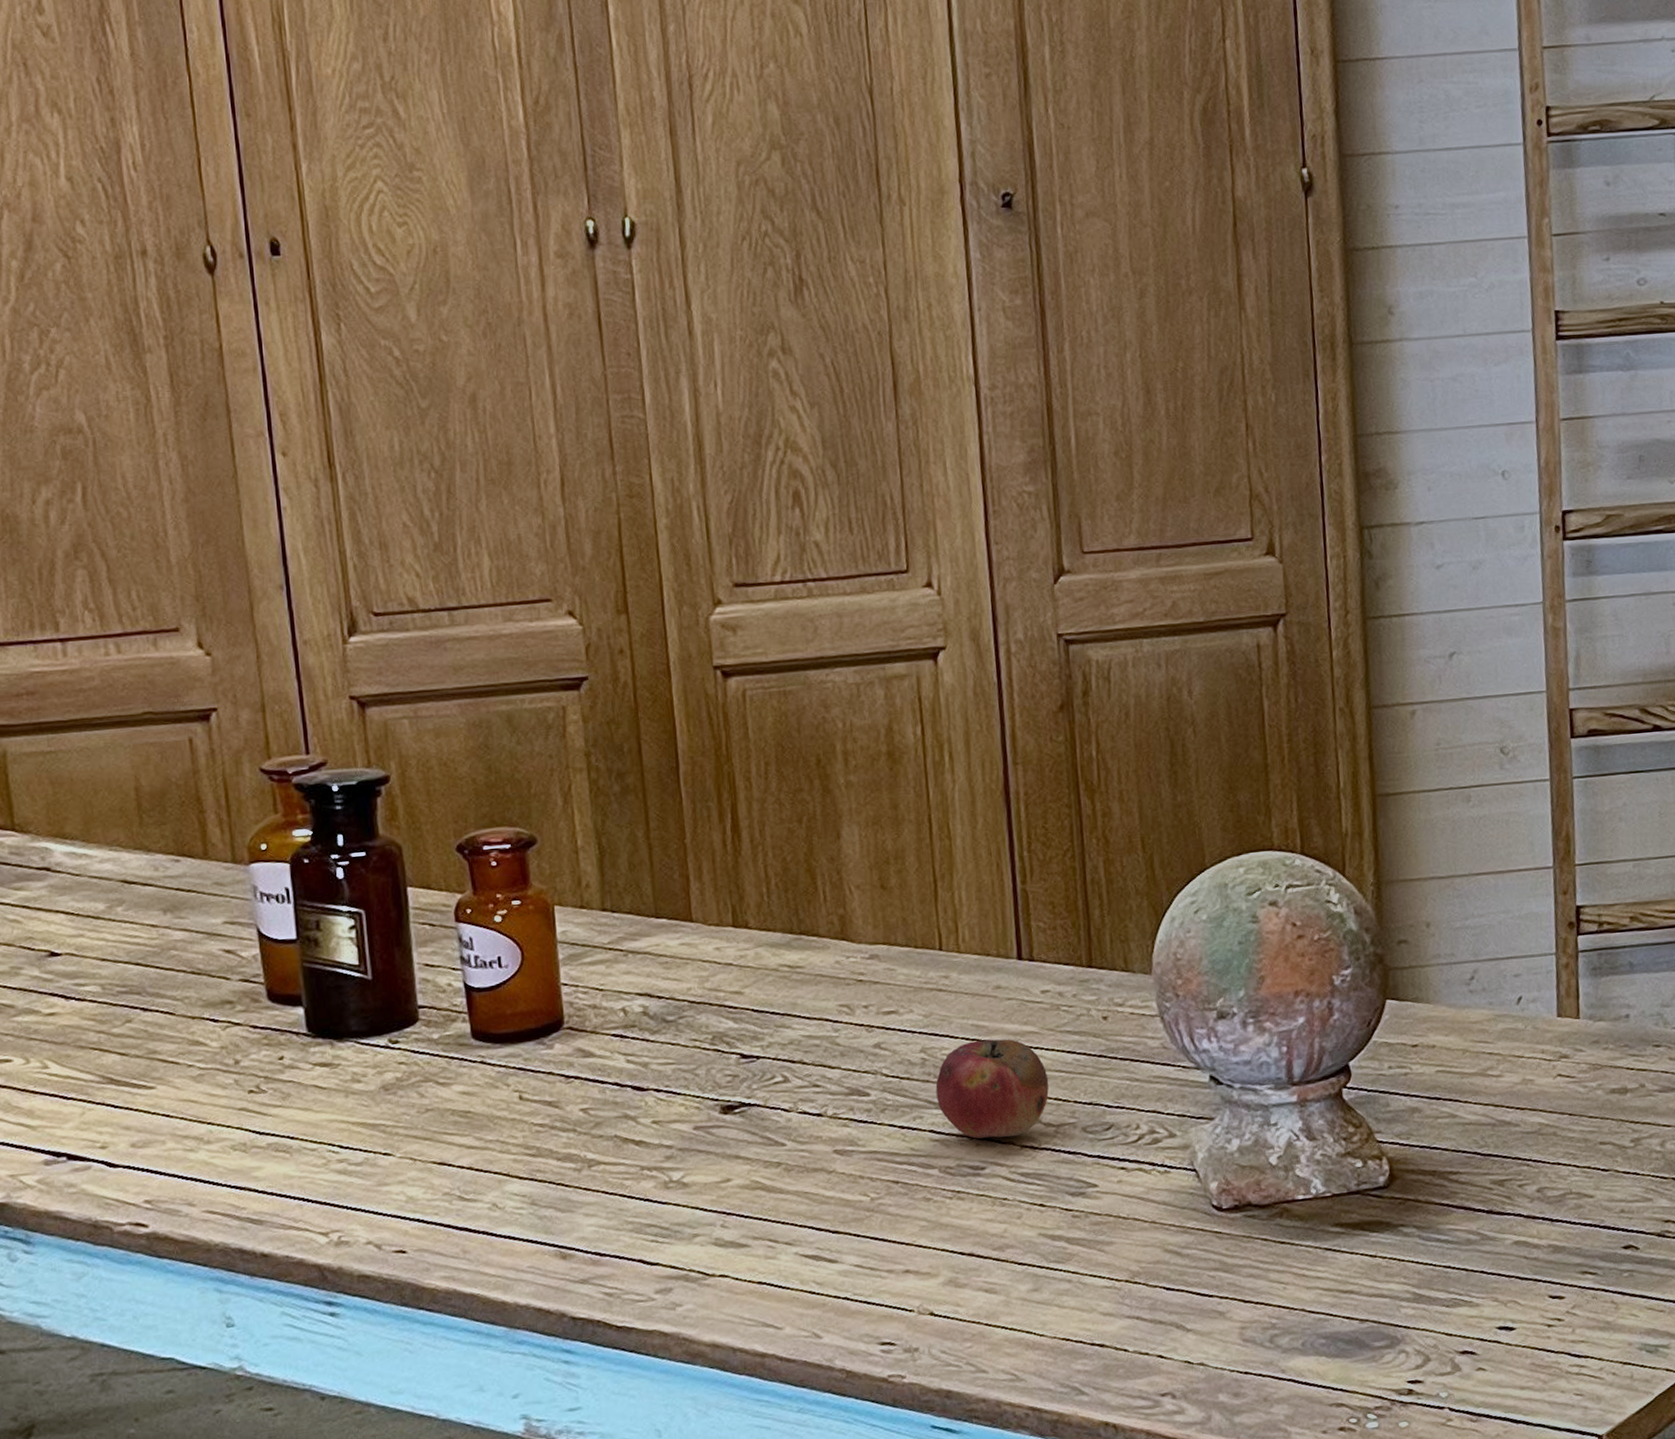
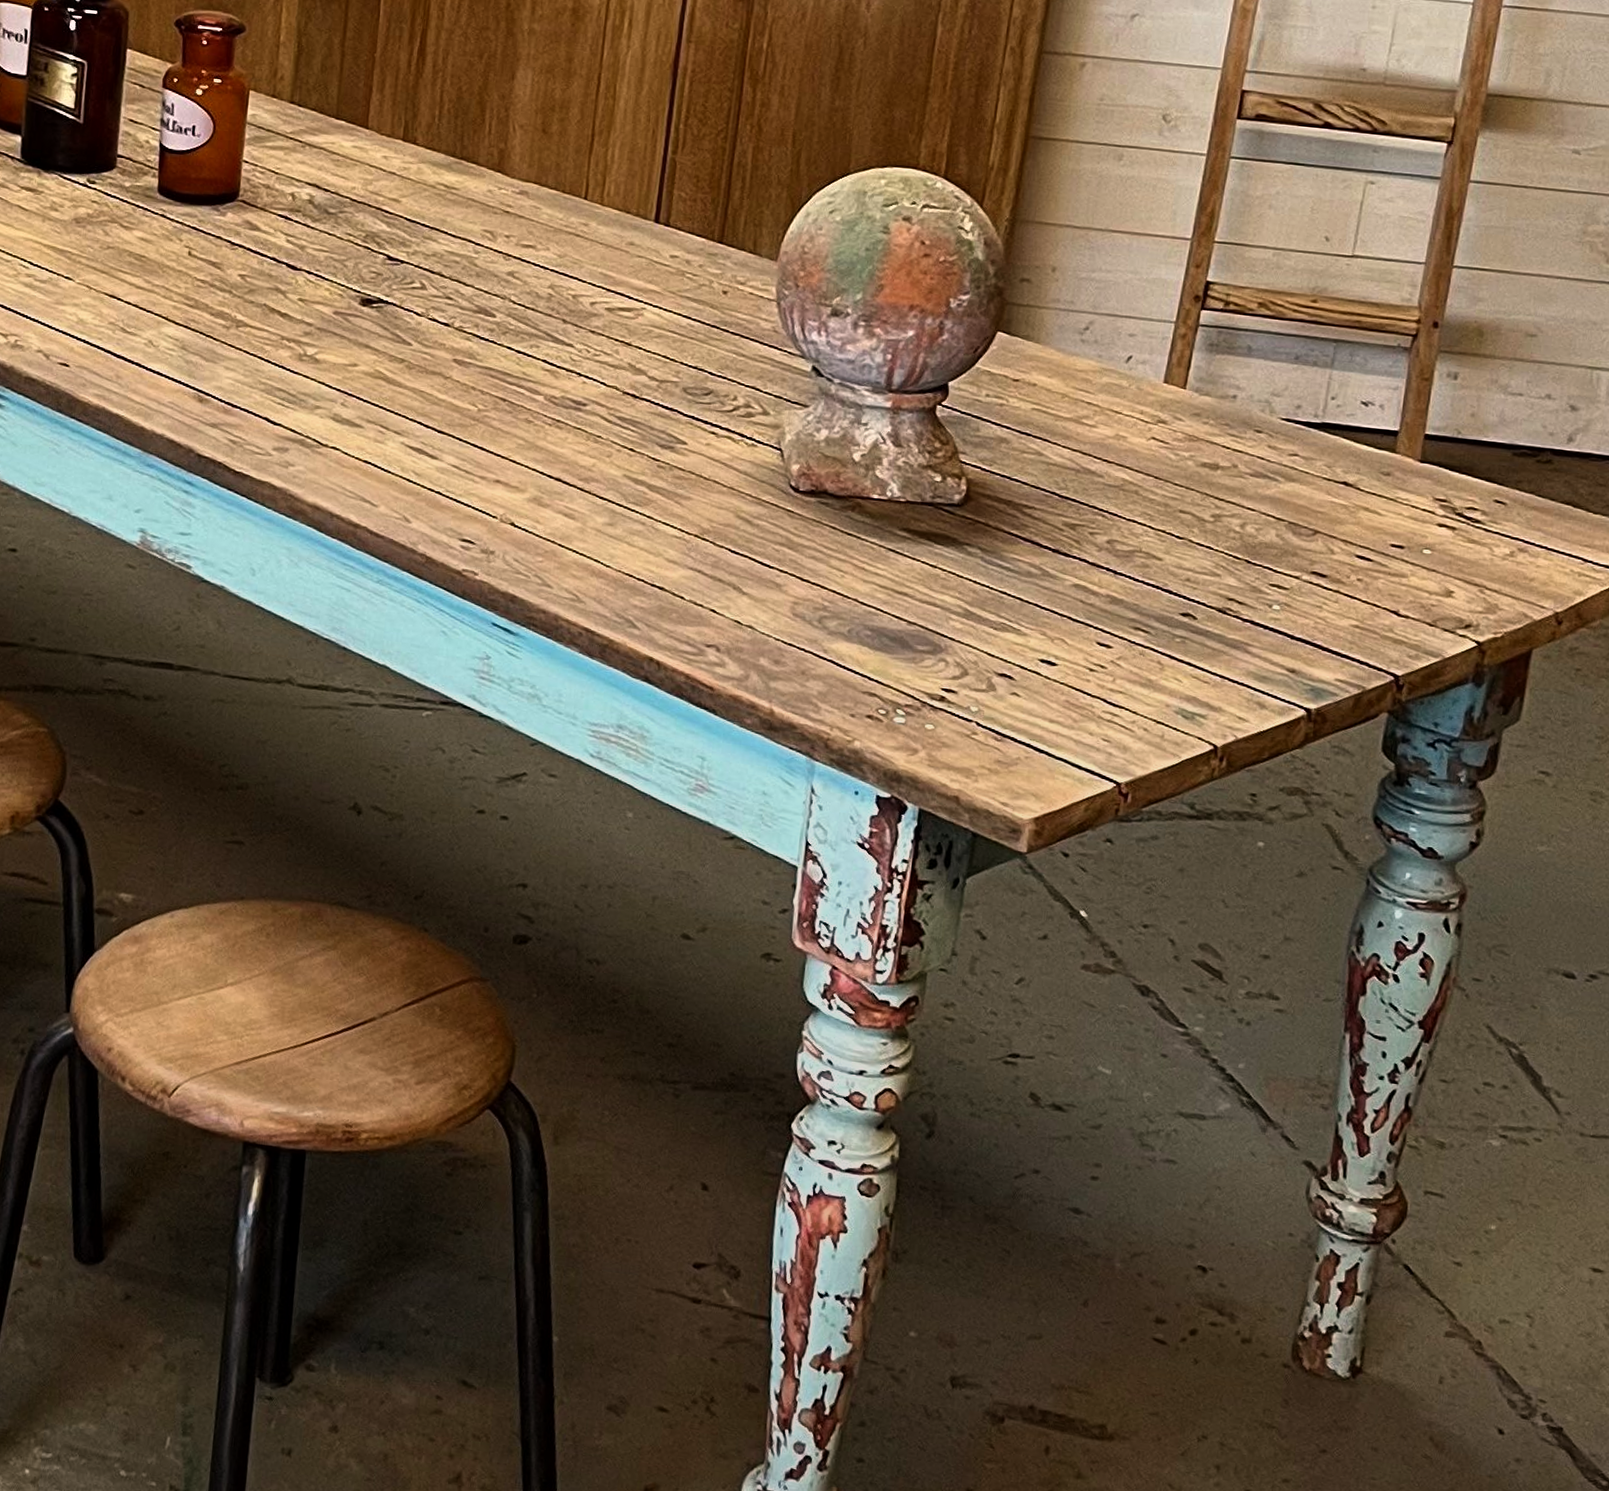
fruit: present [935,1039,1049,1139] -> none [555,288,661,383]

